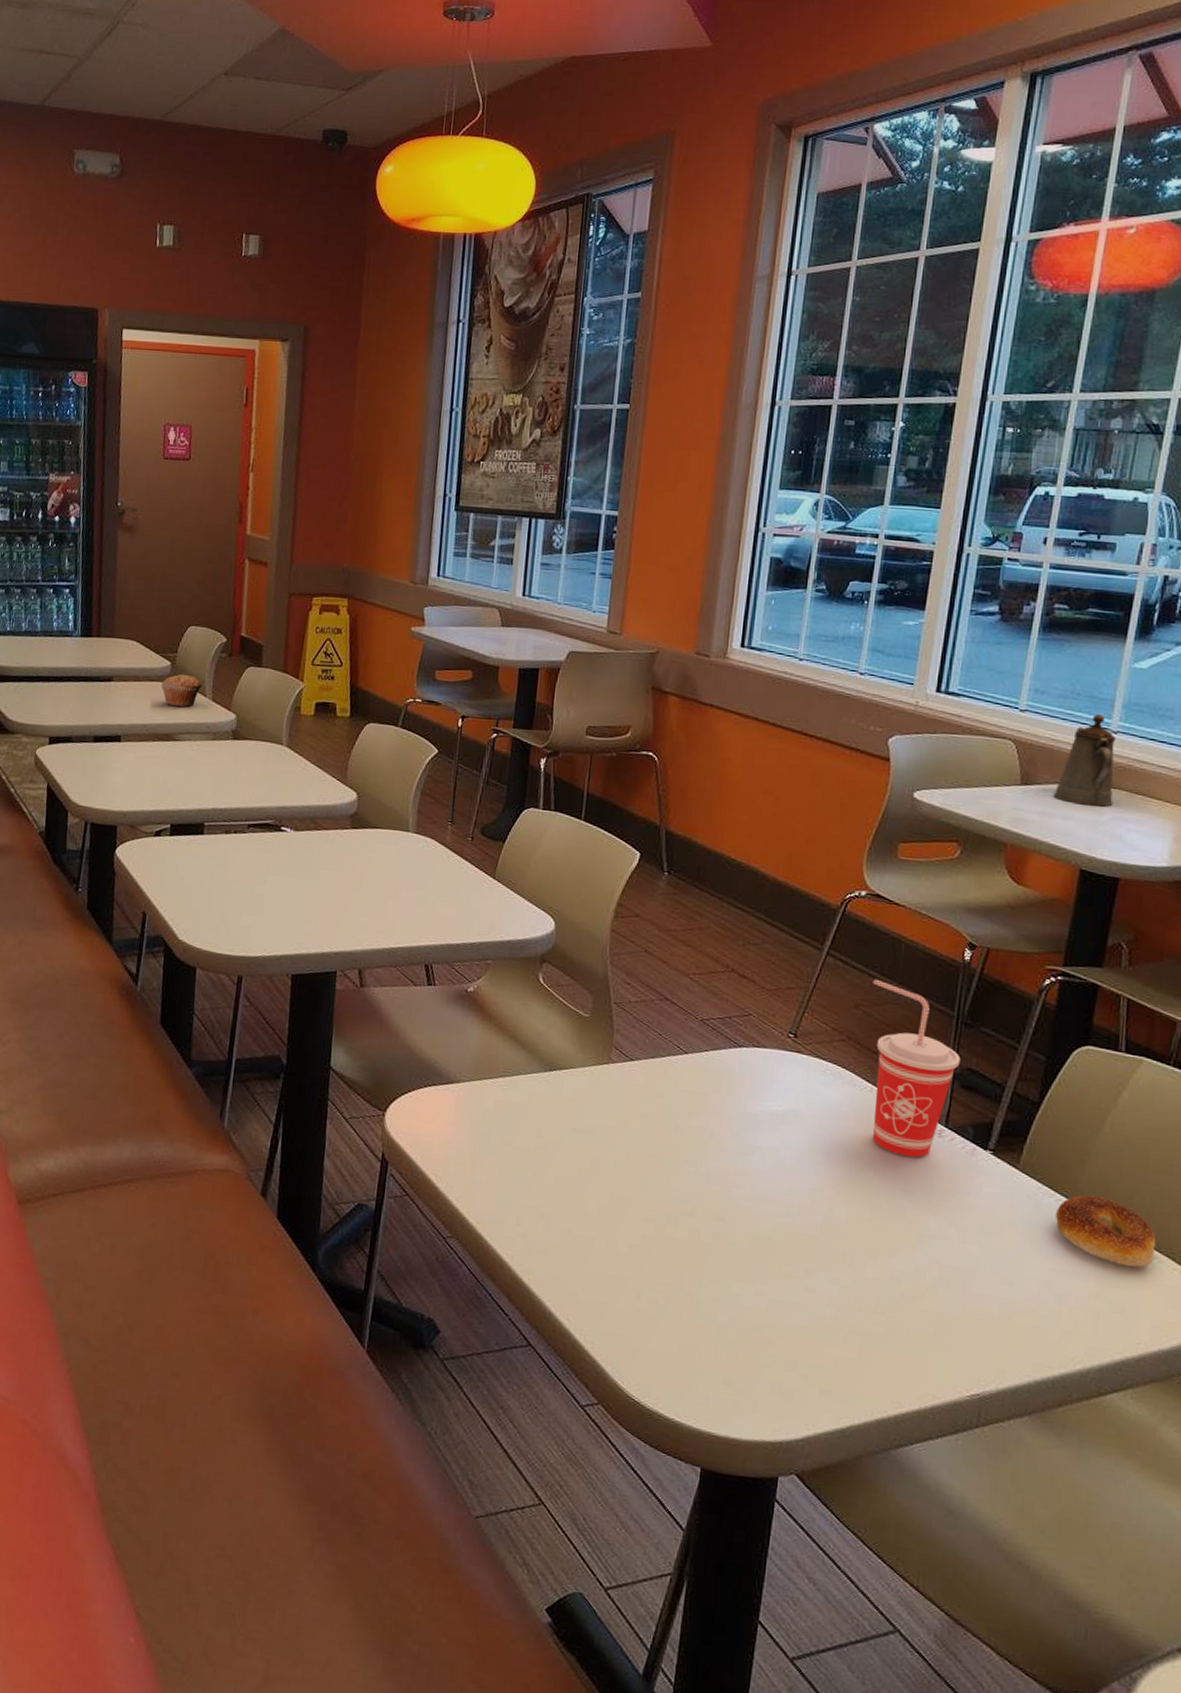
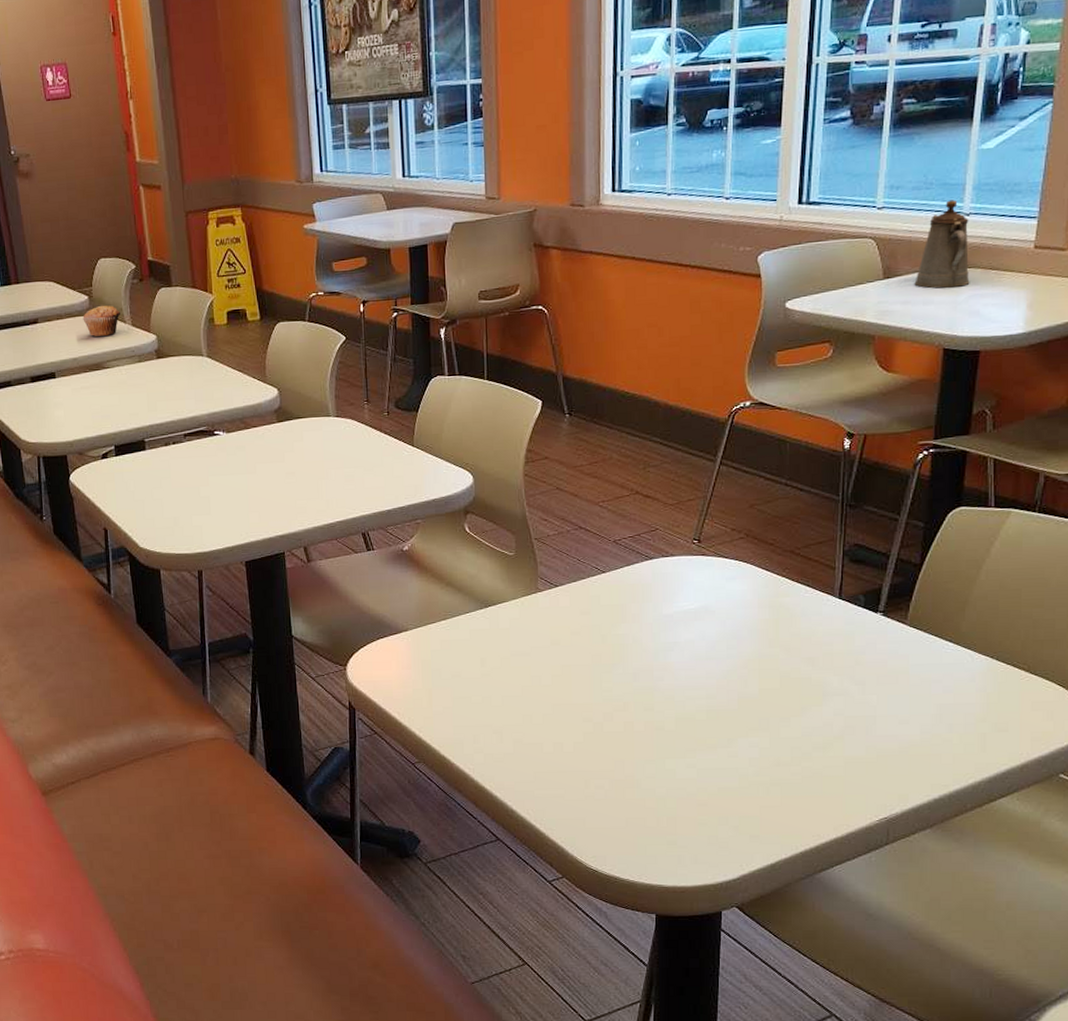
beverage cup: present [872,979,961,1158] -> none [763,479,848,630]
bagel: present [1054,1195,1156,1268] -> none [941,636,1032,692]

